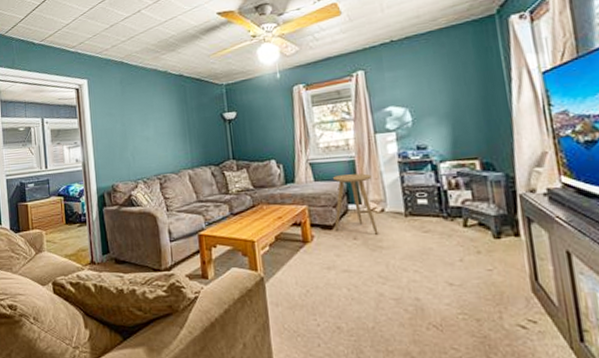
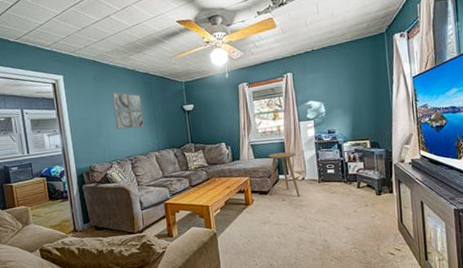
wall art: none [140,97,177,142] -> present [112,92,145,130]

